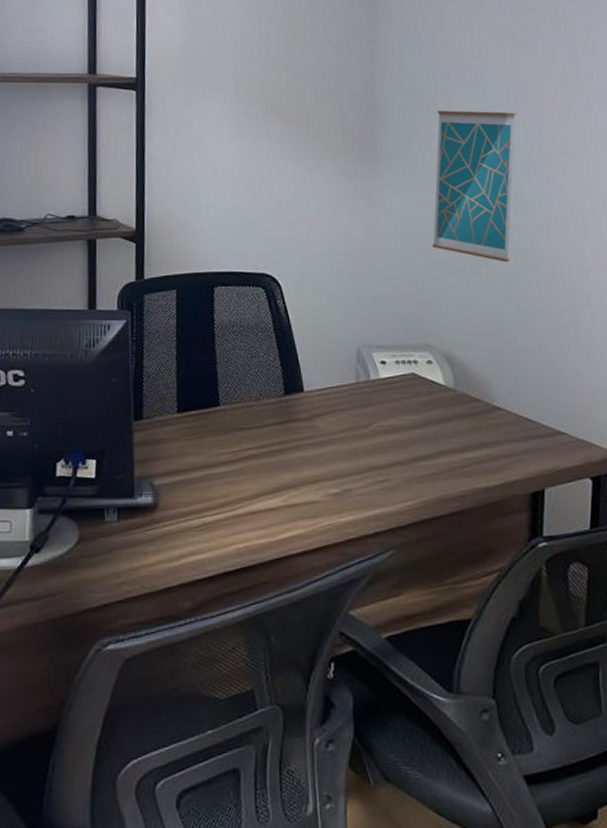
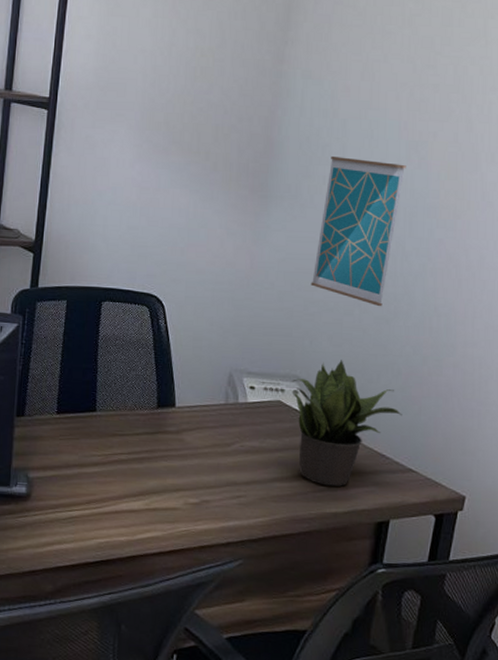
potted plant: none [424,323,544,459] -> present [292,360,402,487]

